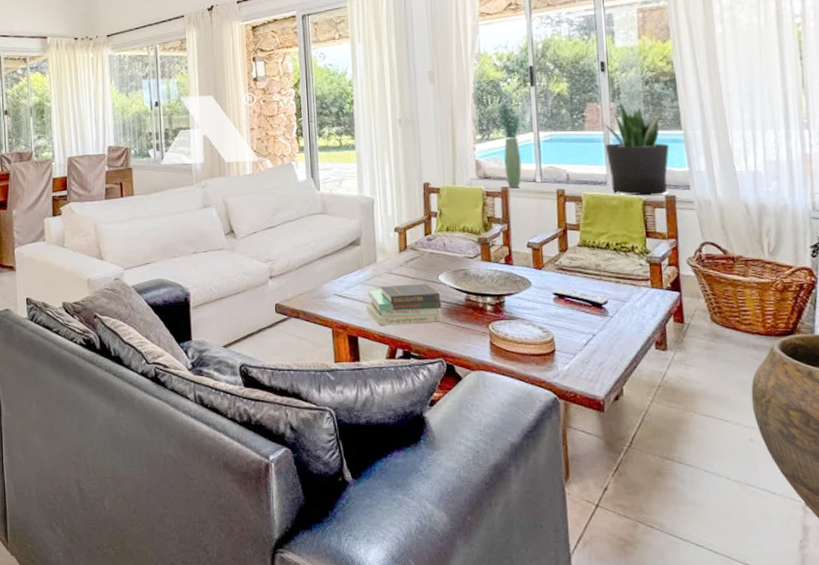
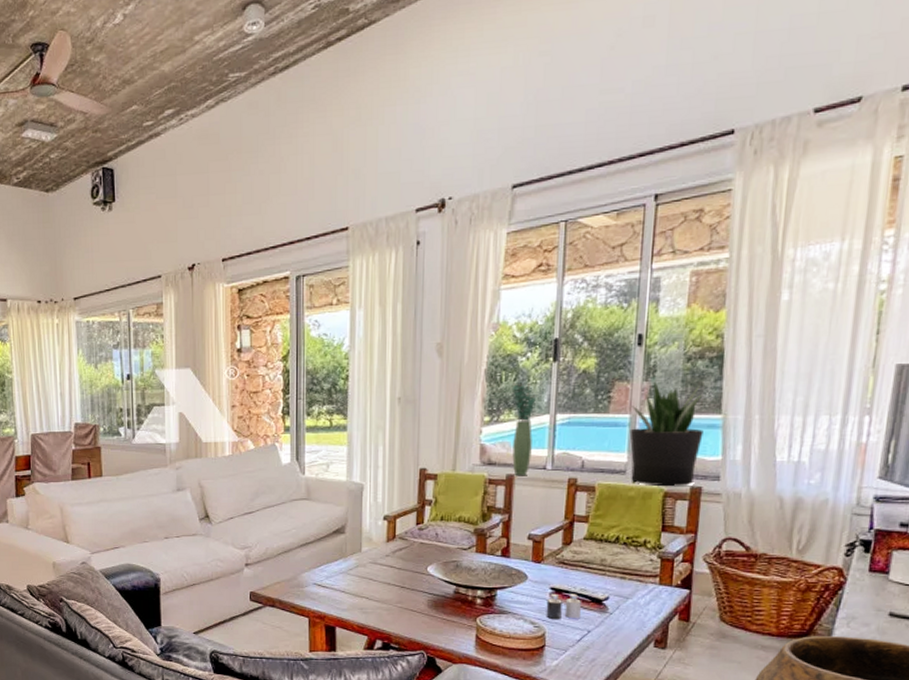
books: present [365,283,442,325] -> none [346,574,428,616]
candle: none [551,298,584,324] -> present [546,593,581,619]

